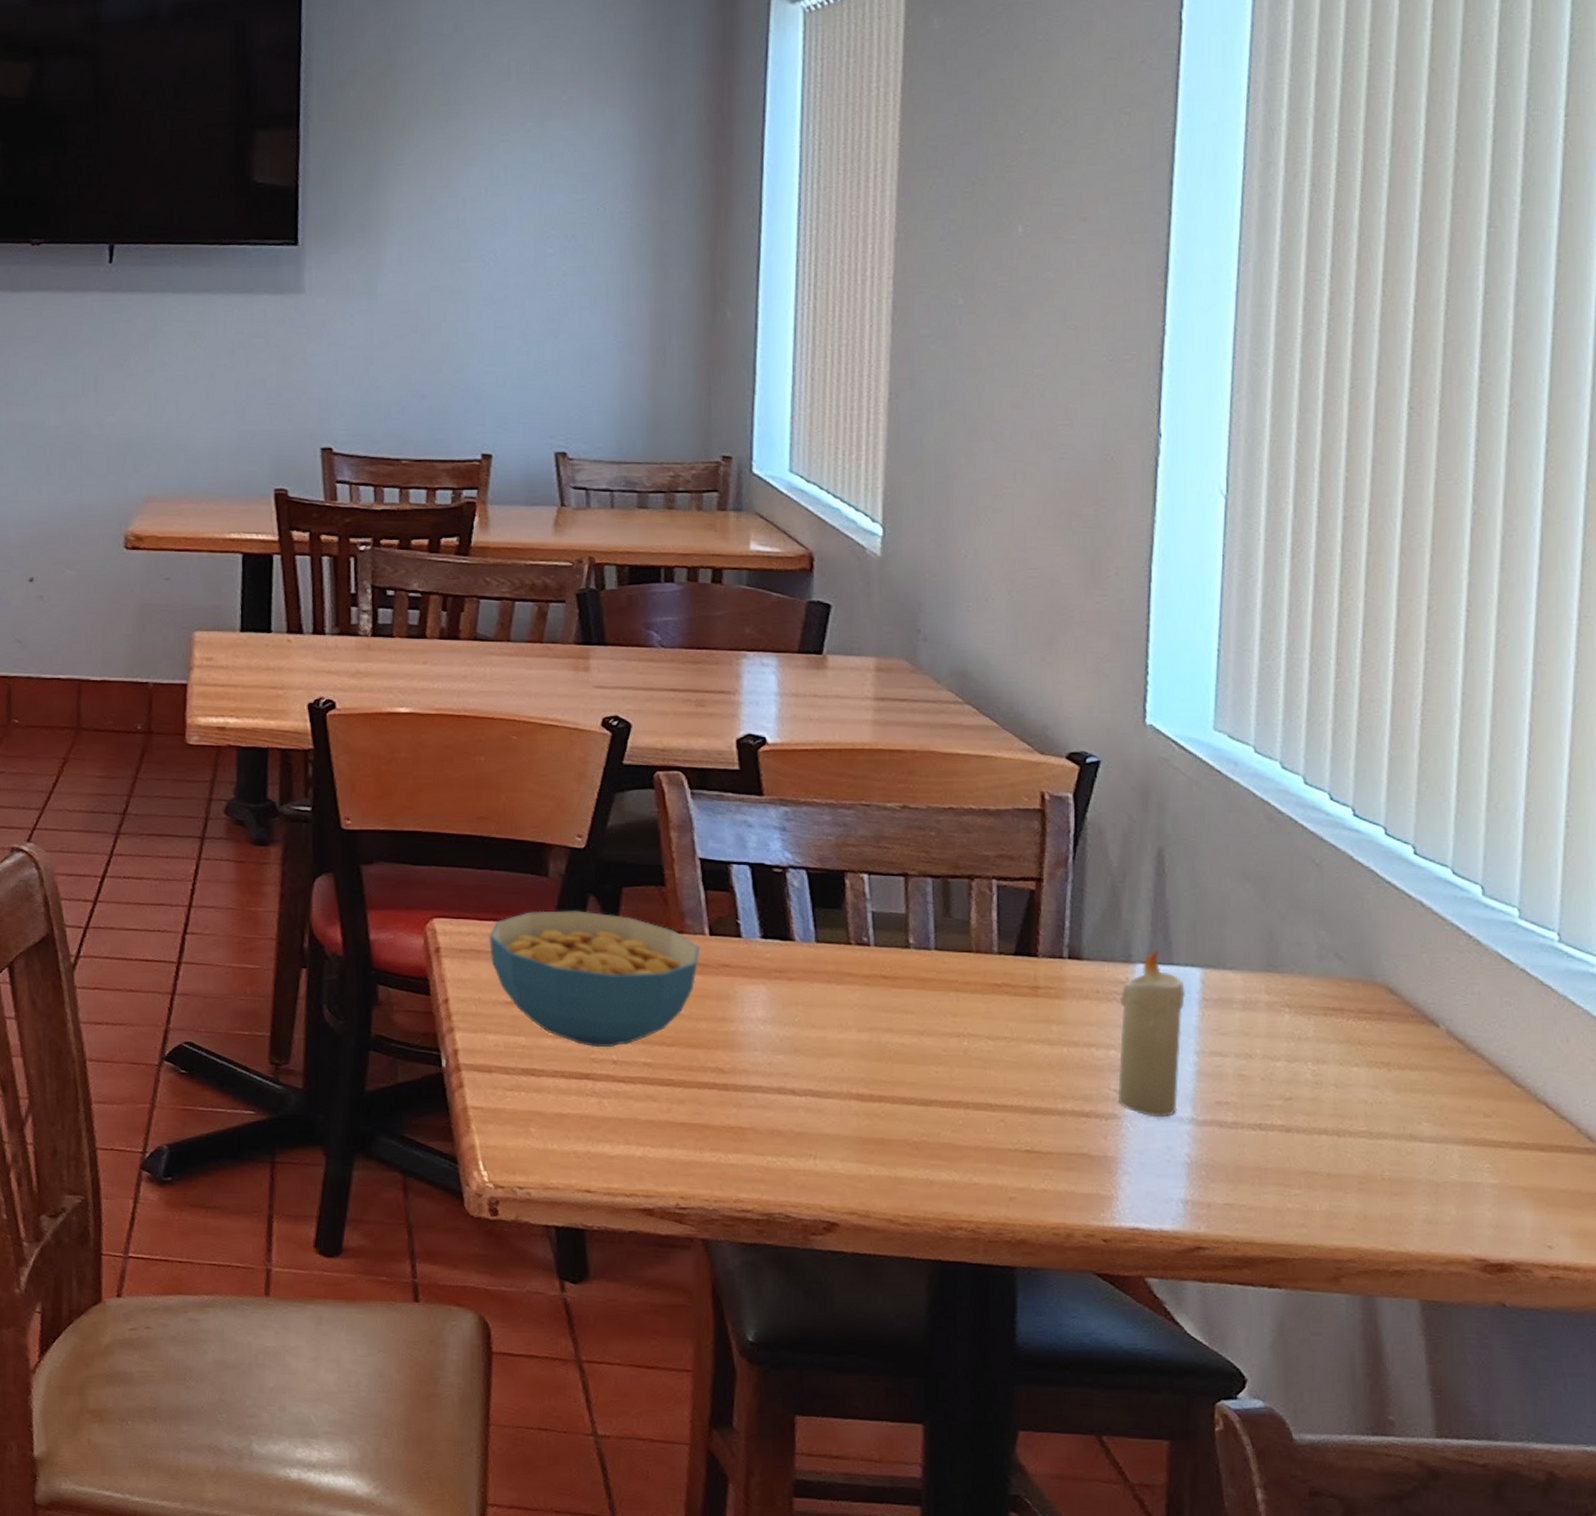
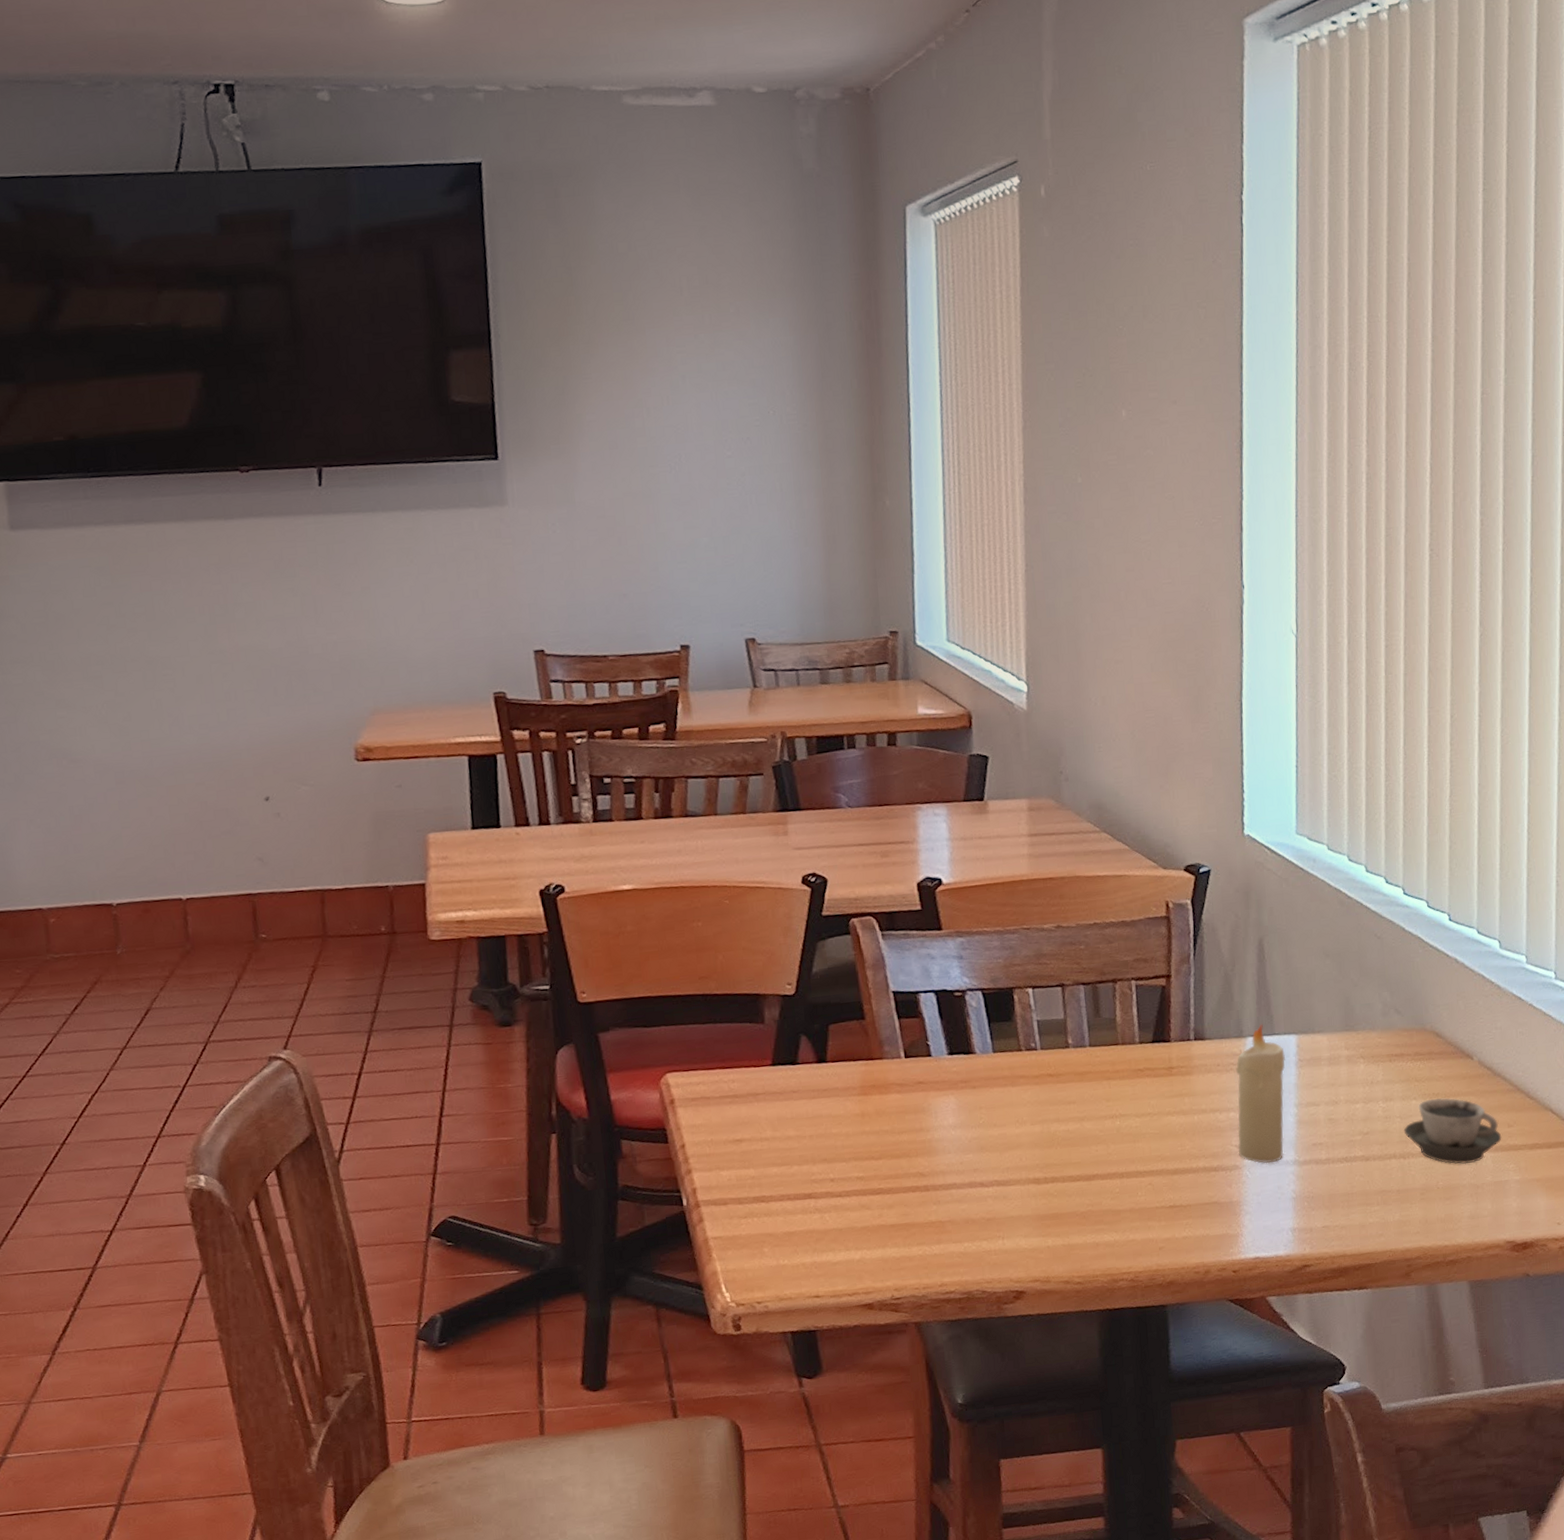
cereal bowl: present [488,910,700,1048] -> none [716,1049,898,1170]
cup: none [1339,1069,1475,1155] -> present [1403,1098,1502,1165]

